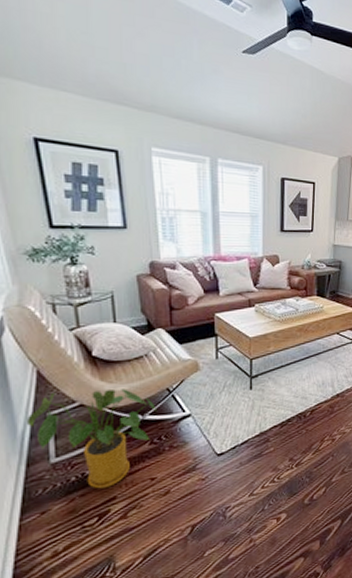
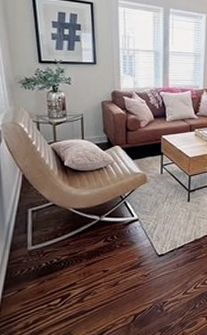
house plant: present [26,389,156,489] -> none [12,194,111,275]

